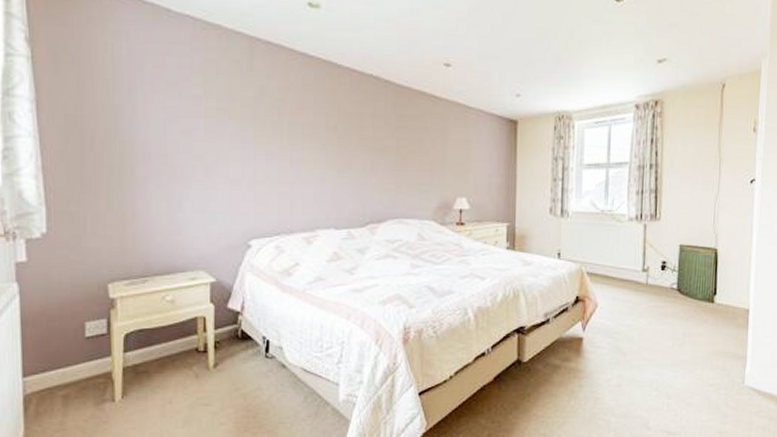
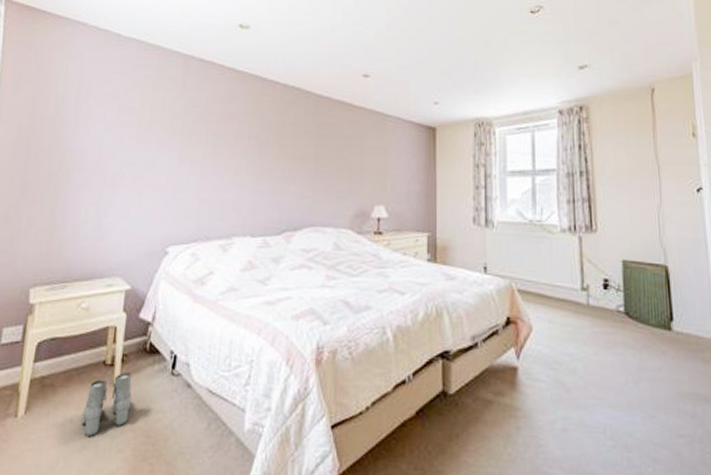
boots: none [181,358,229,415] -> present [81,373,132,438]

